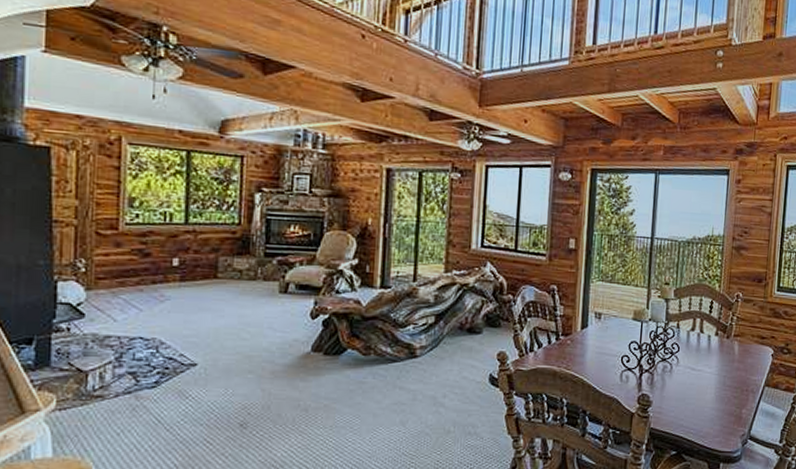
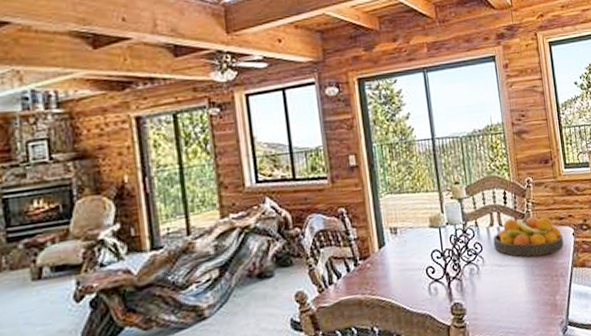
fruit bowl: none [691,327,761,369] -> present [493,216,564,257]

